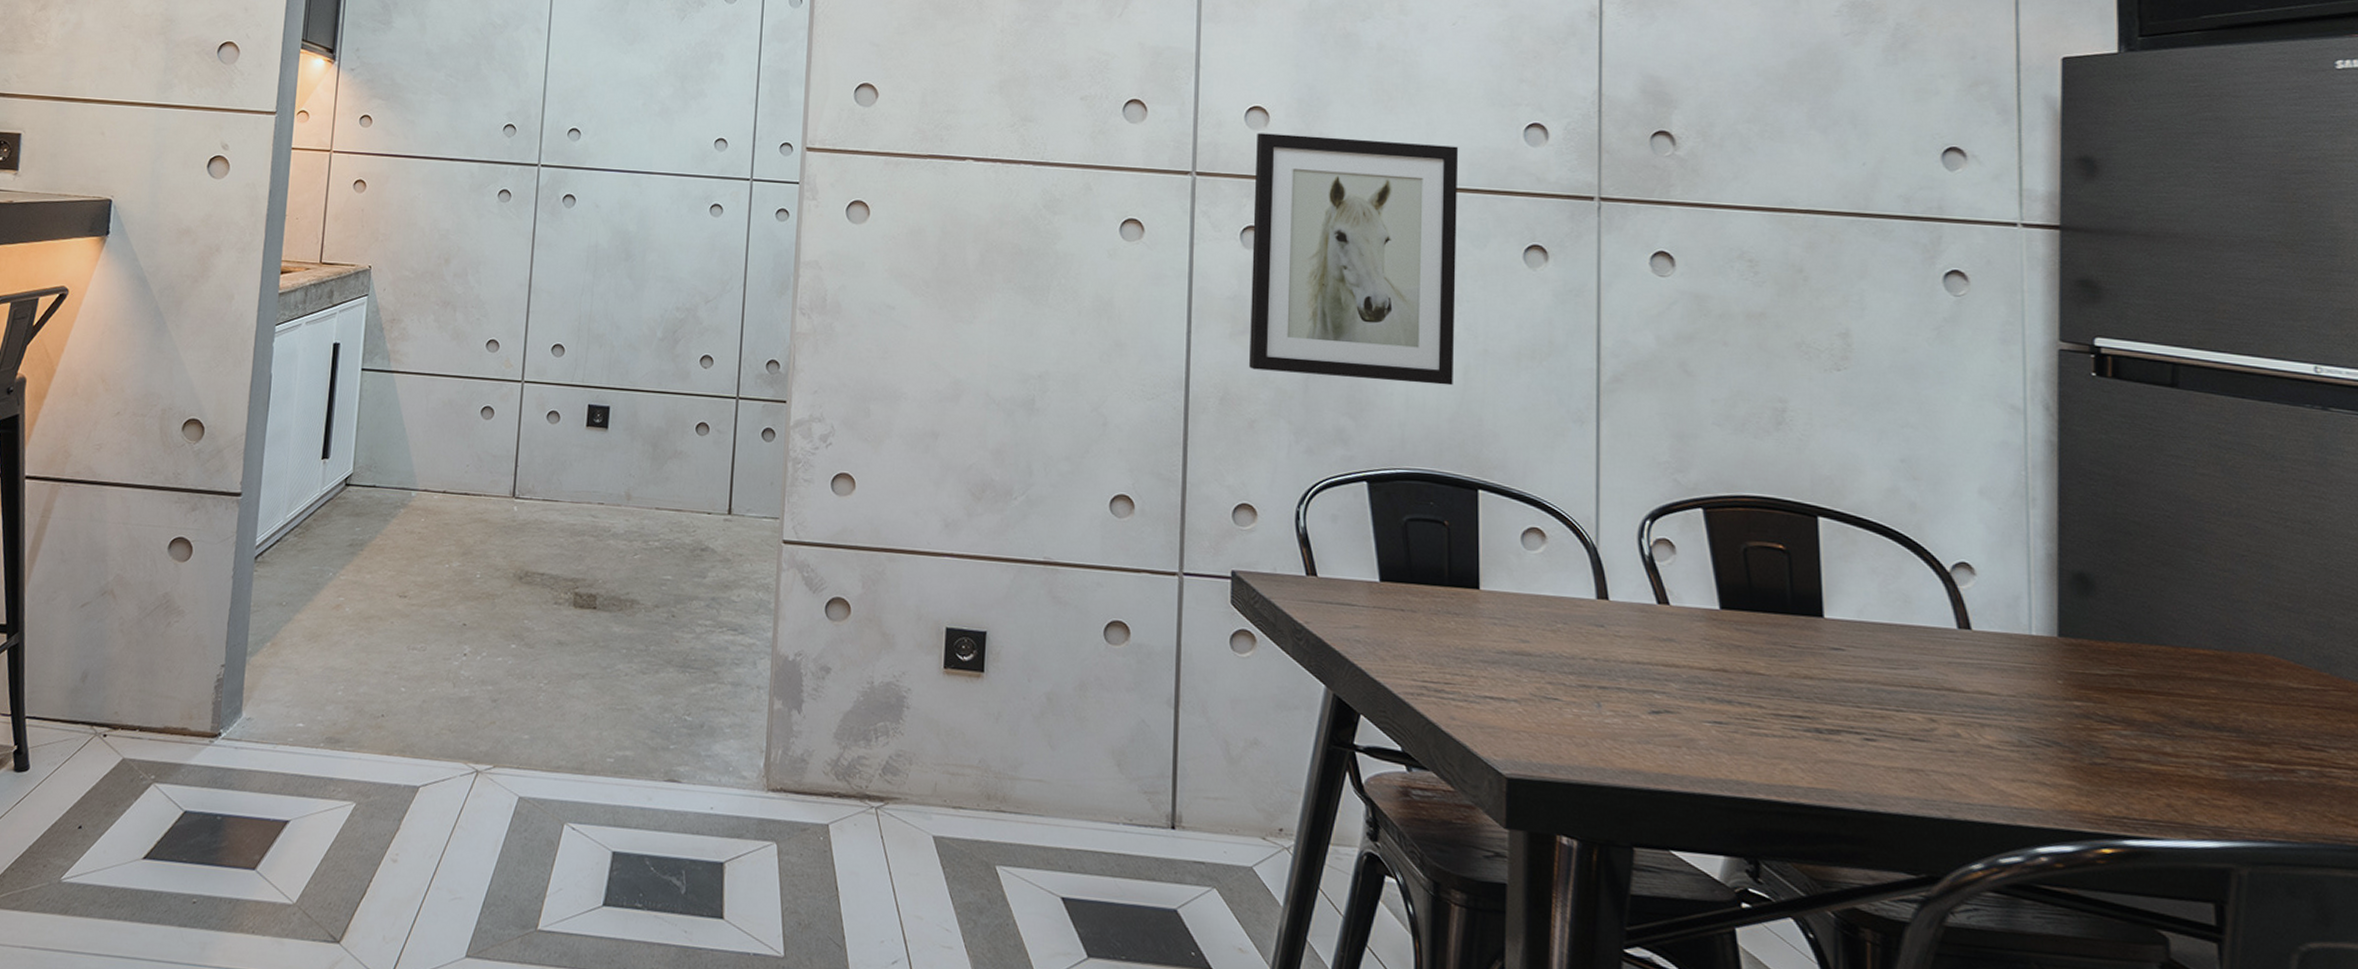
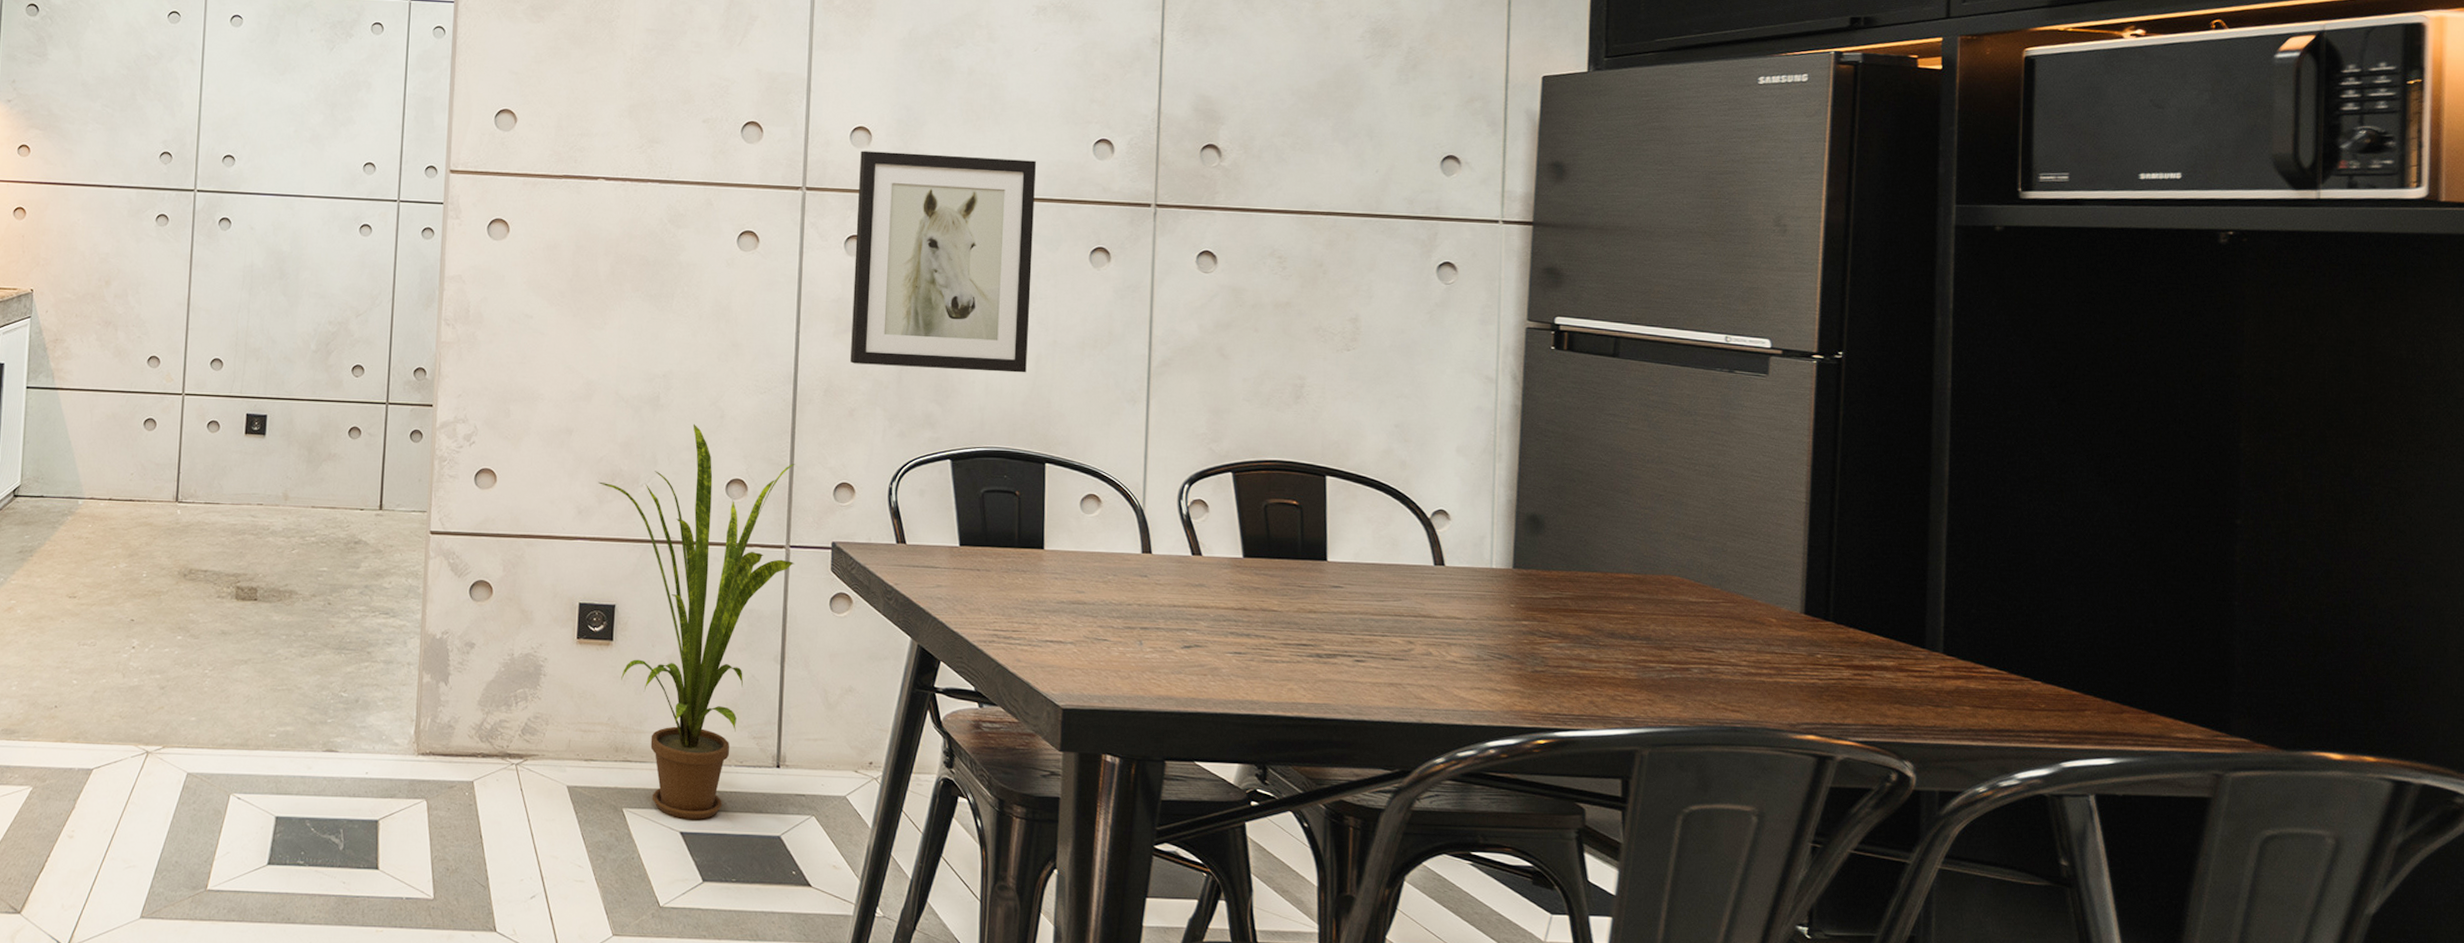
house plant: none [967,431,1189,885] -> present [598,423,795,820]

